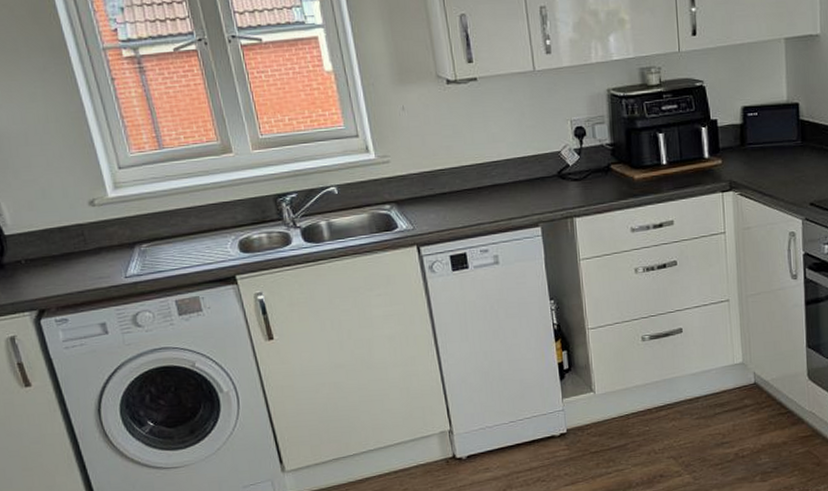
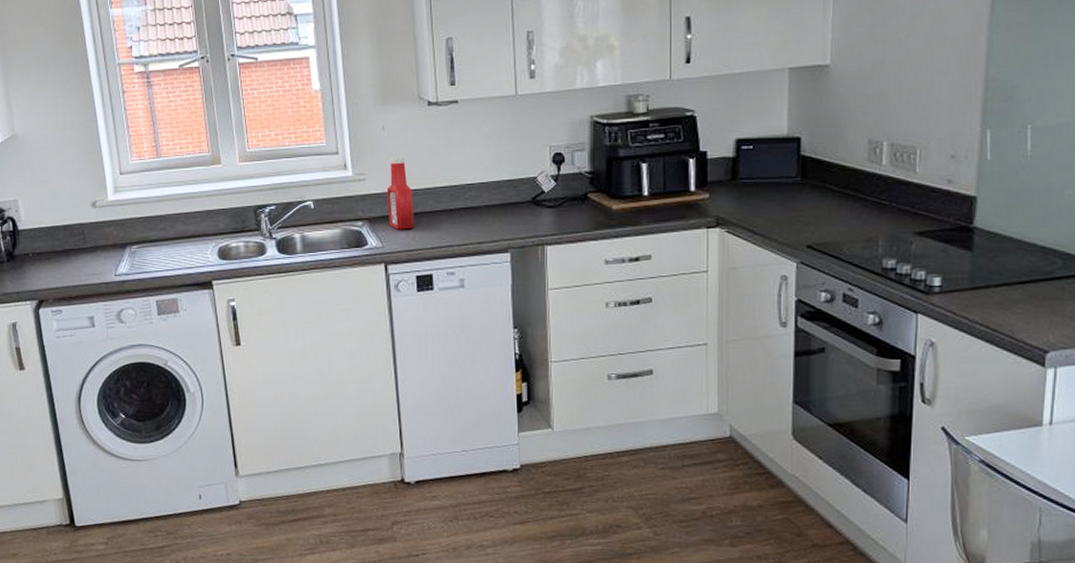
ketchup bottle: none [412,137,444,211] -> present [386,157,414,230]

